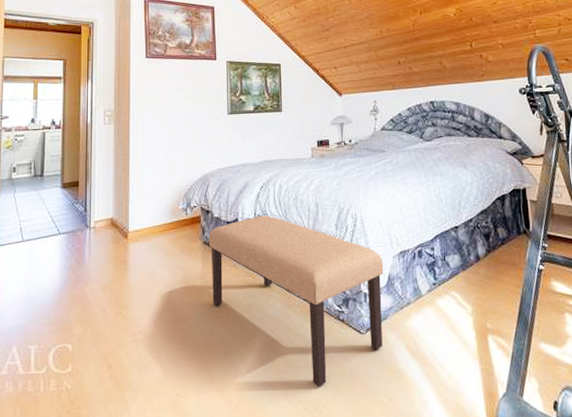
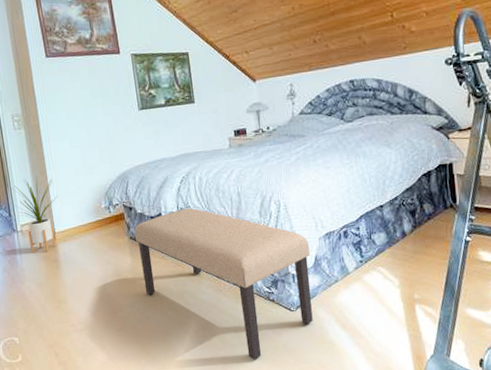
house plant: none [91,172,137,252] -> present [12,176,58,254]

